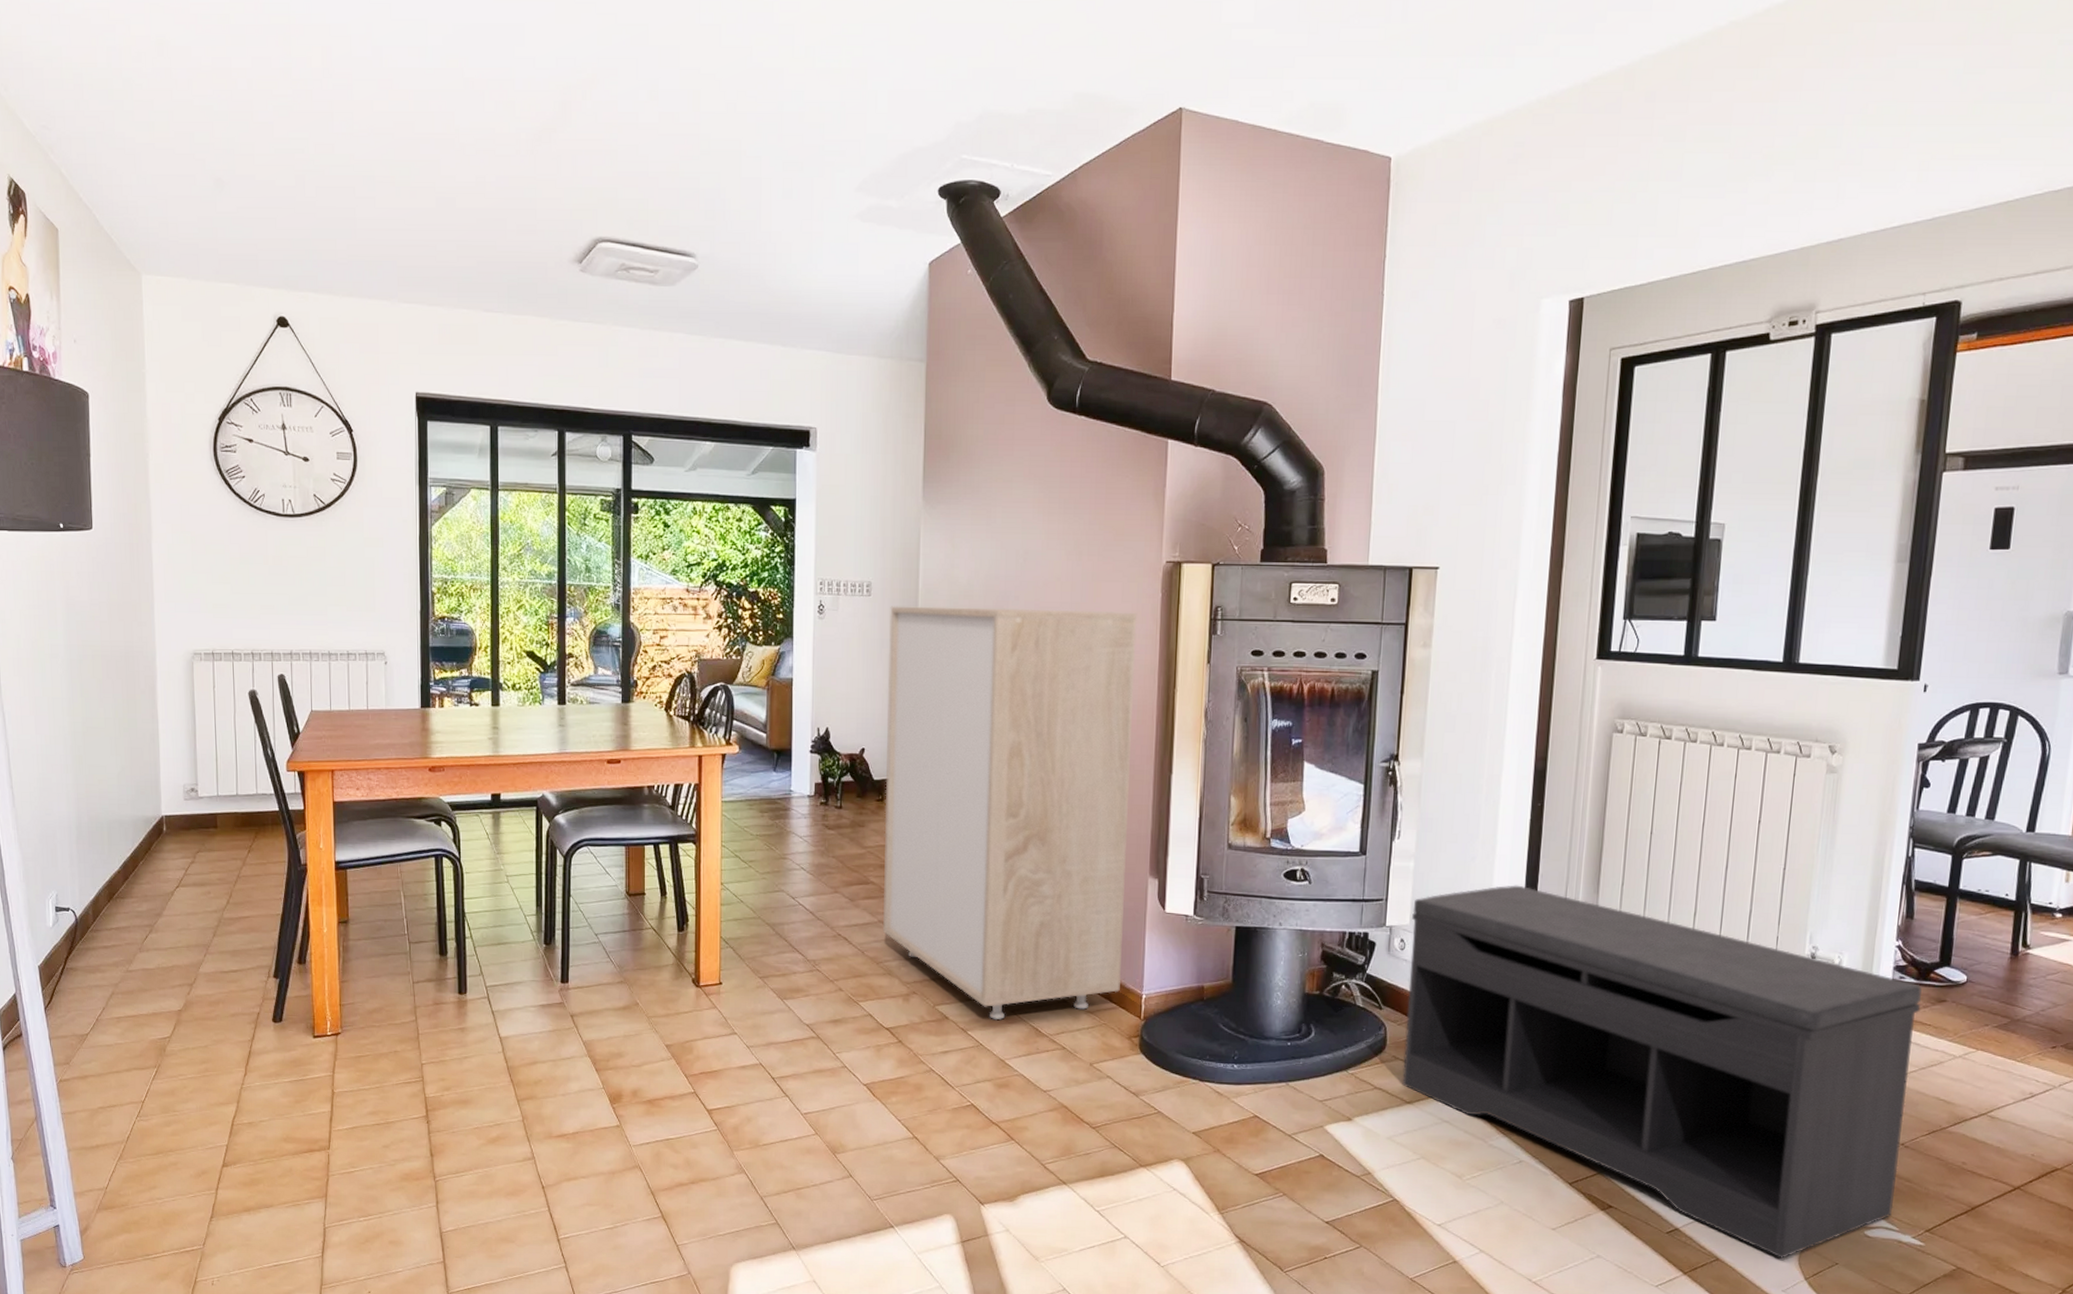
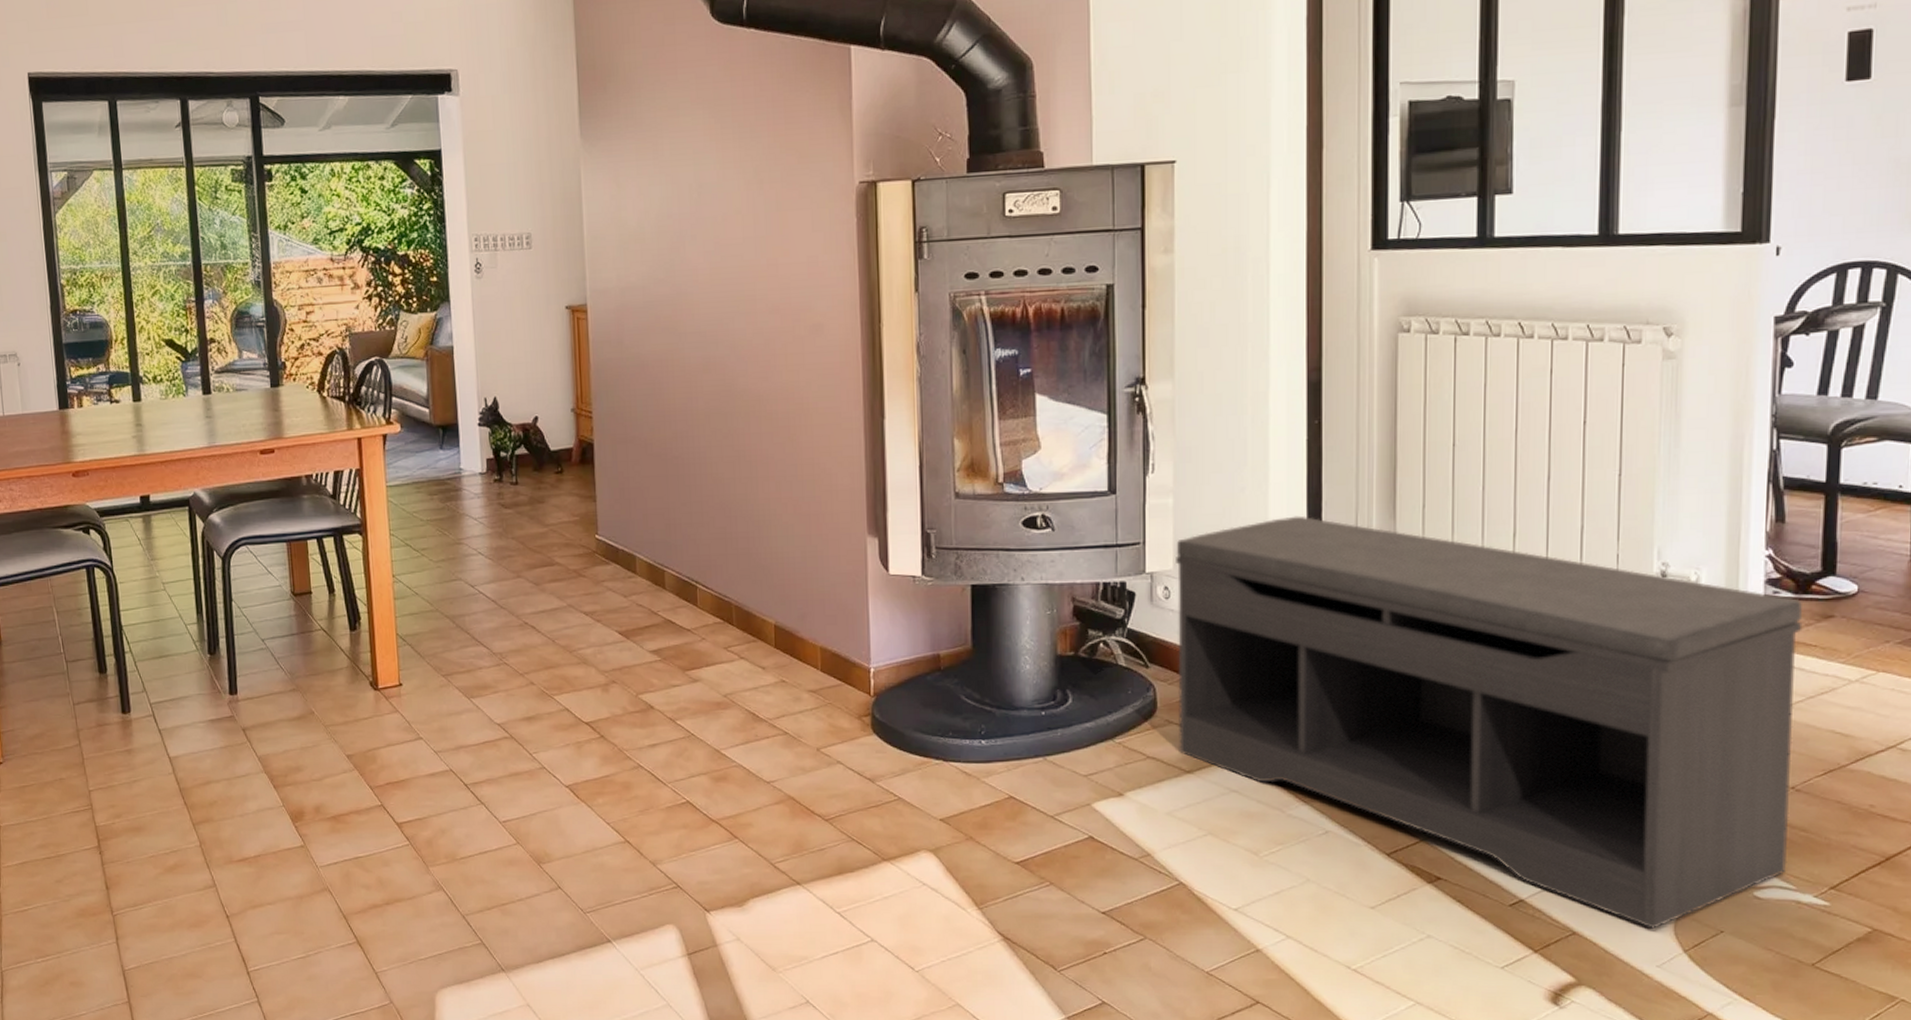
storage cabinet: present [883,606,1138,1021] -> none [554,241,844,707]

